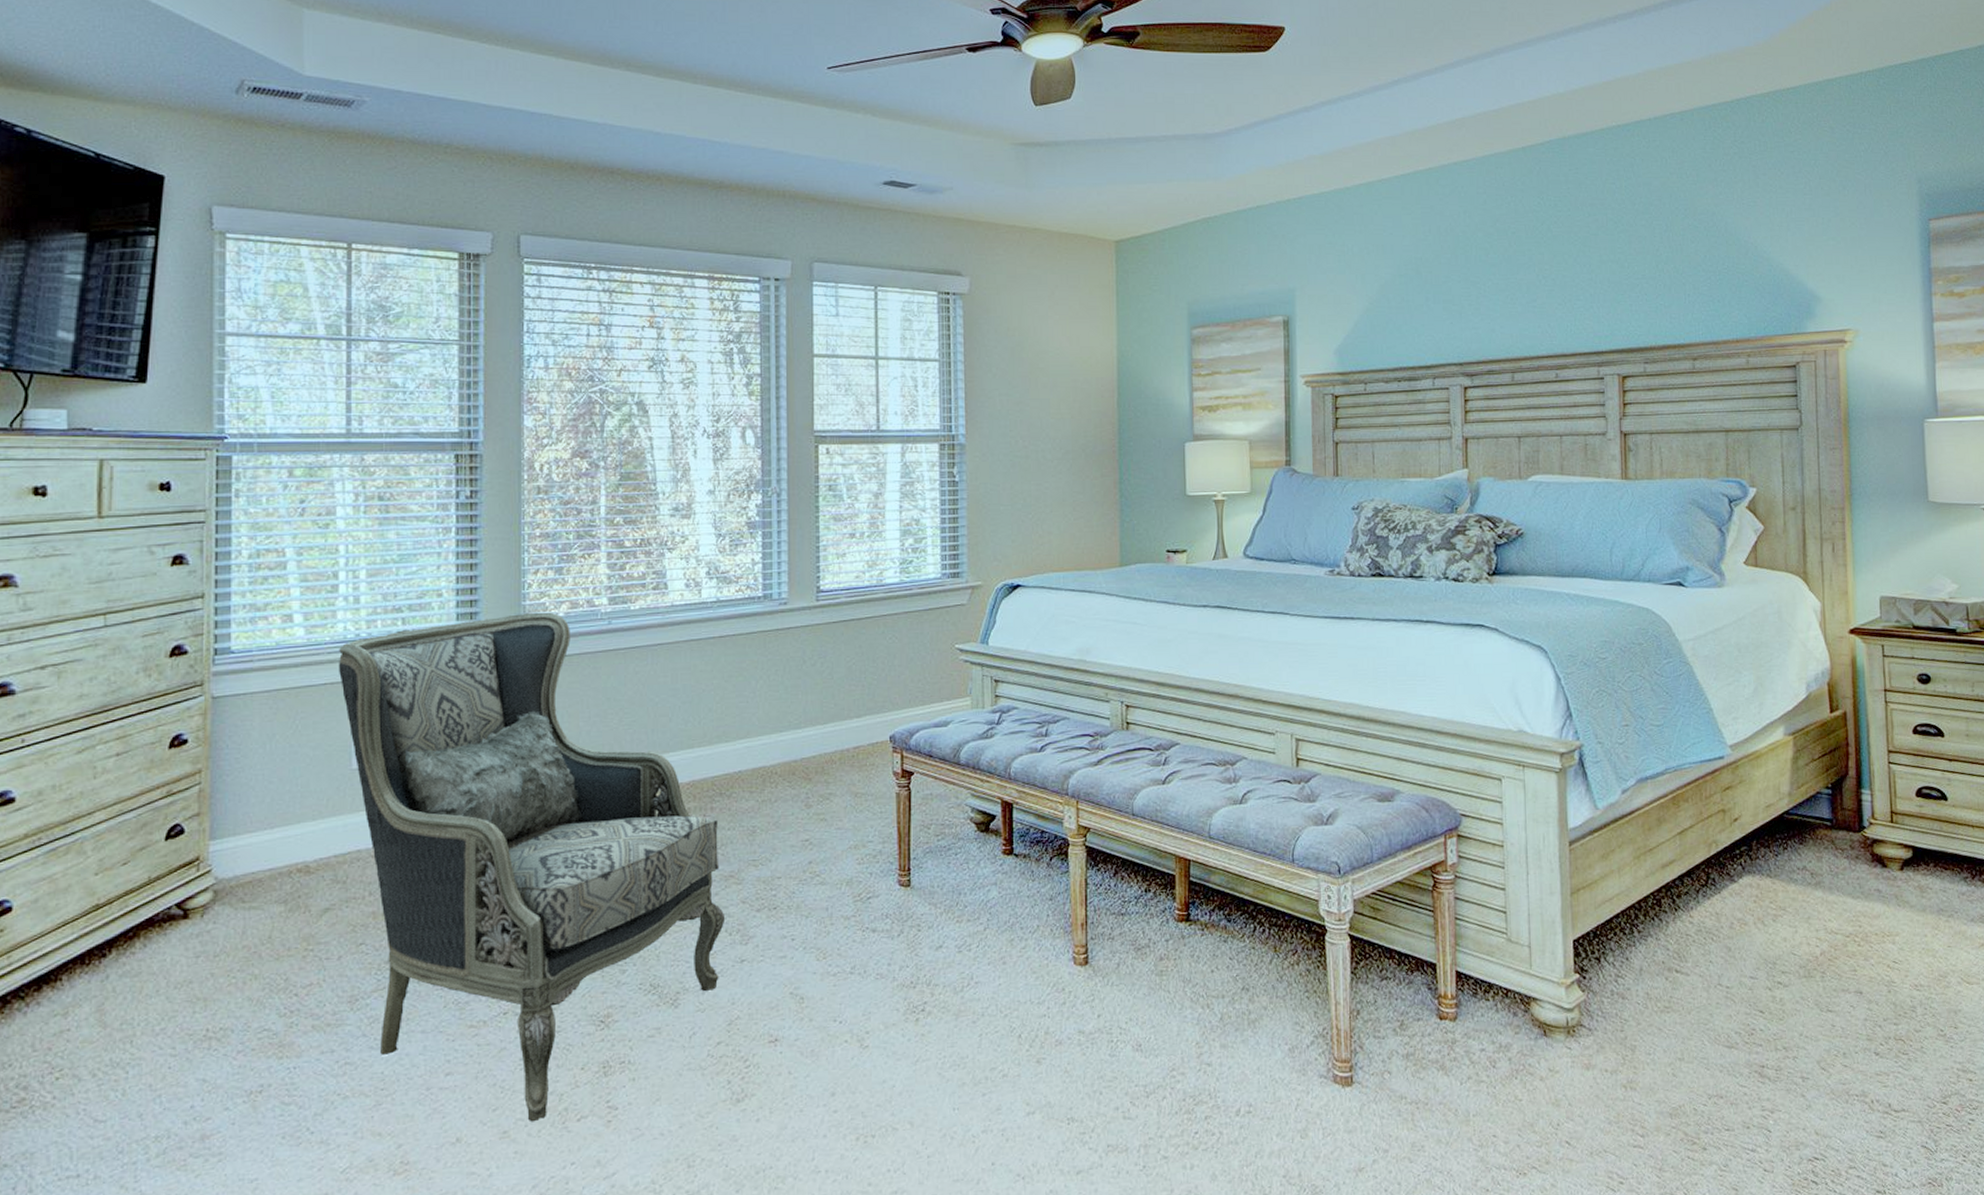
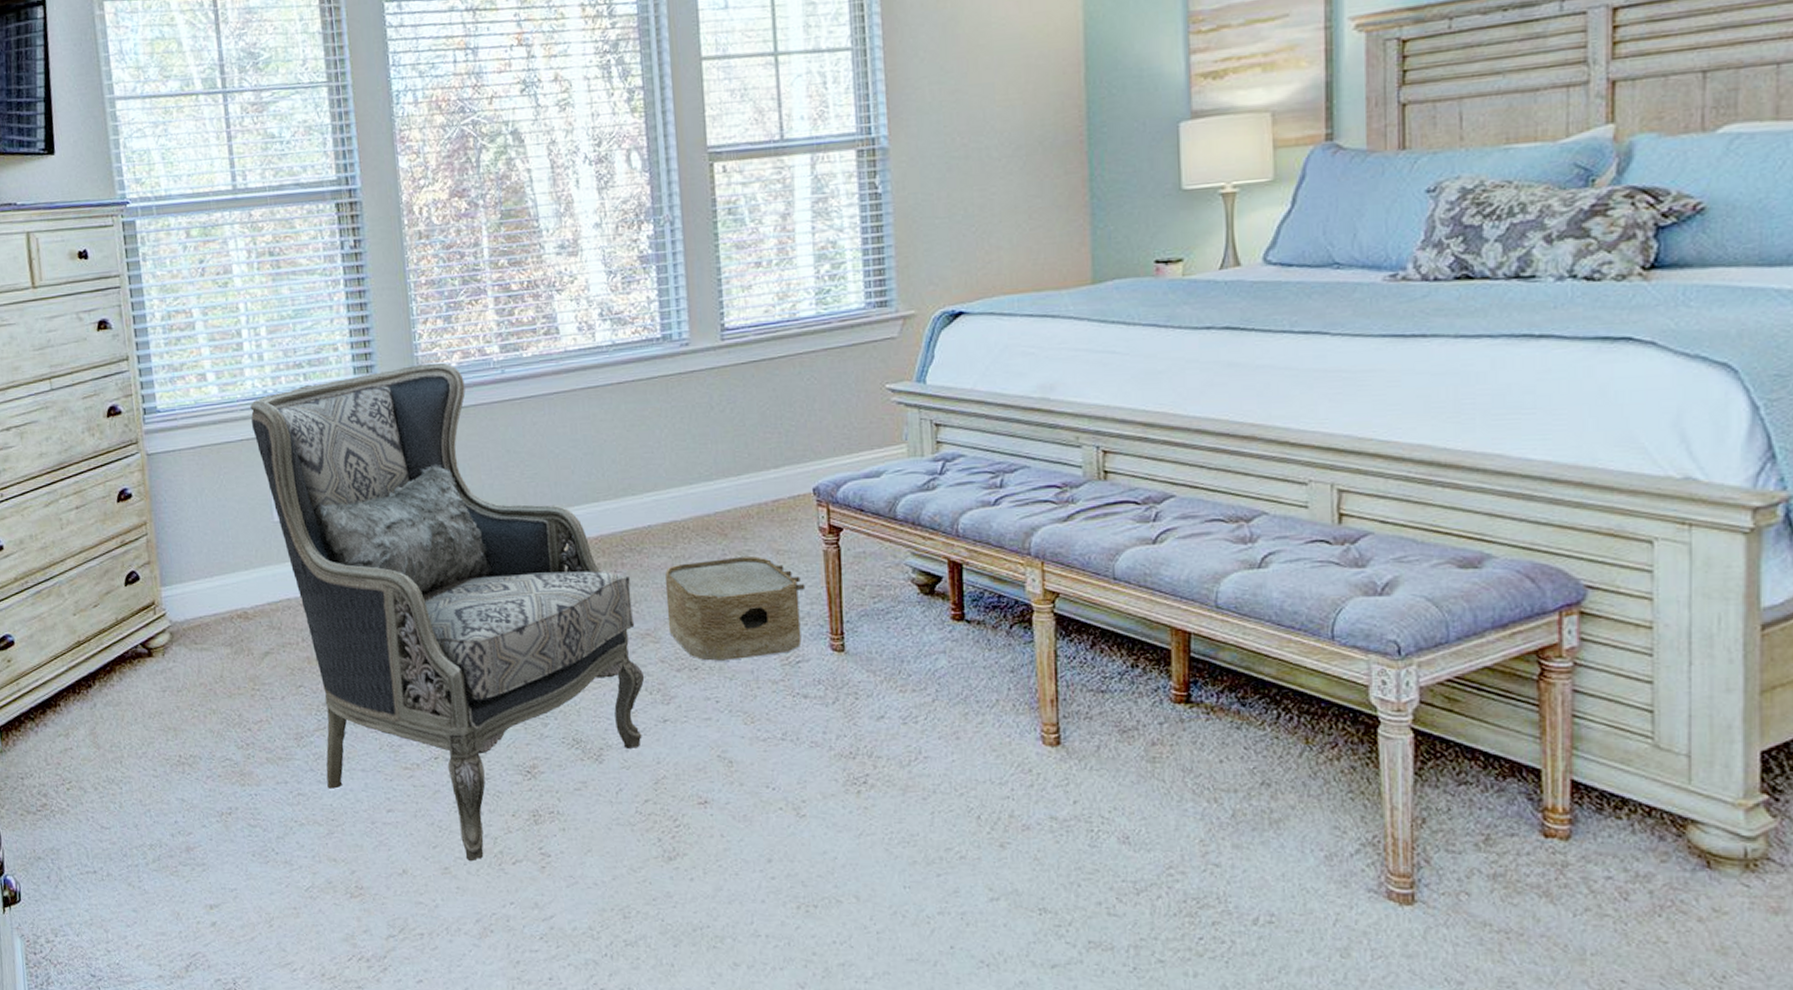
woven basket: none [751,799,879,901] -> present [664,556,806,662]

